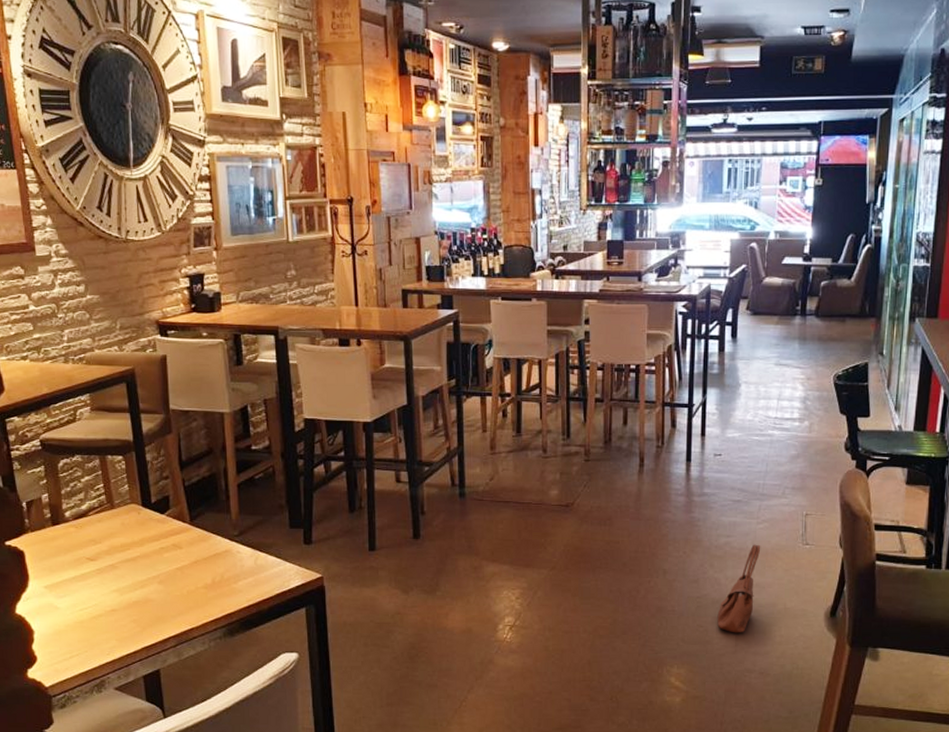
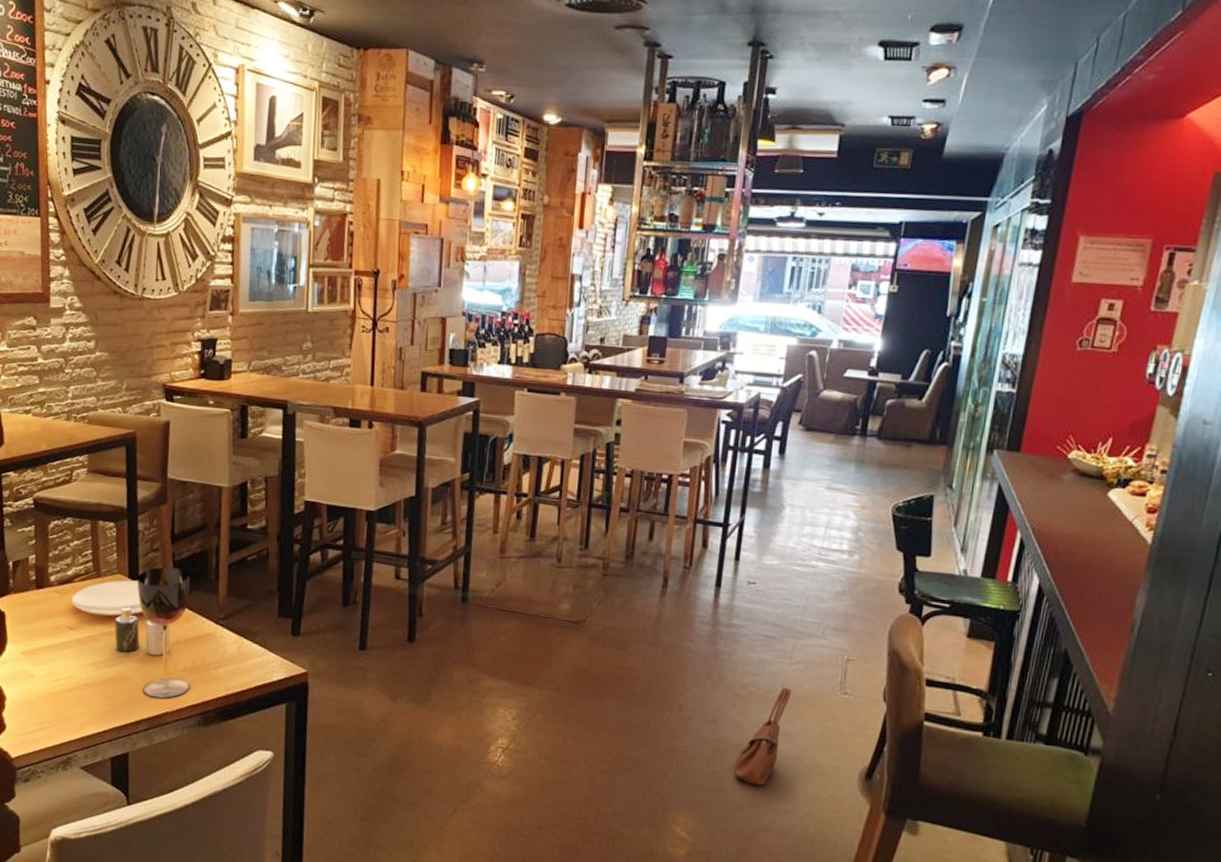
plate: none [88,508,159,545] -> present [71,580,143,617]
candle: none [132,532,190,577] -> present [114,605,171,656]
wineglass: none [150,493,213,616] -> present [136,567,190,699]

